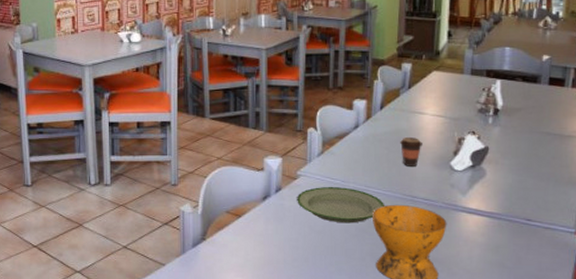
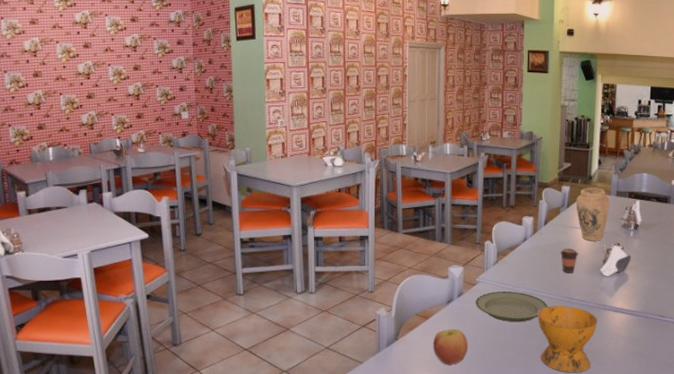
apple: none [246,229,289,271] -> present [433,328,469,365]
vase: none [419,65,462,129] -> present [575,187,610,241]

